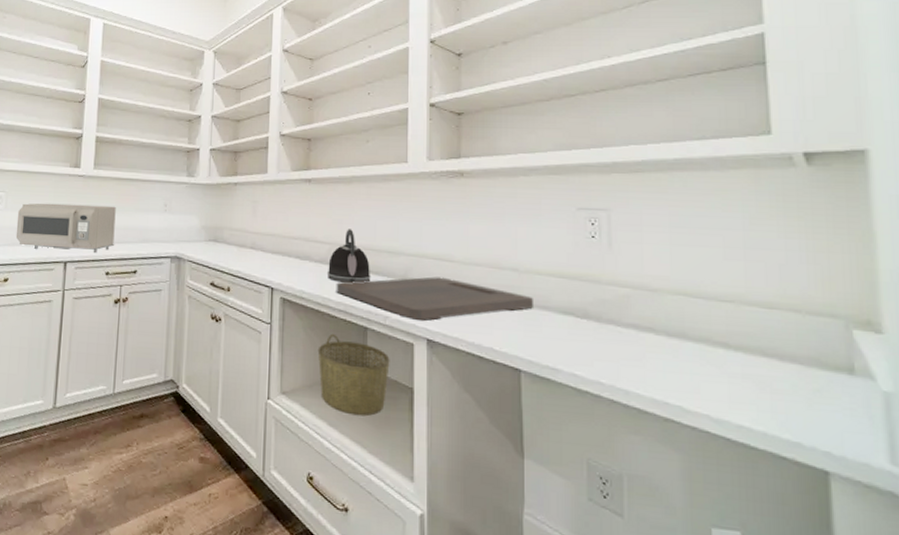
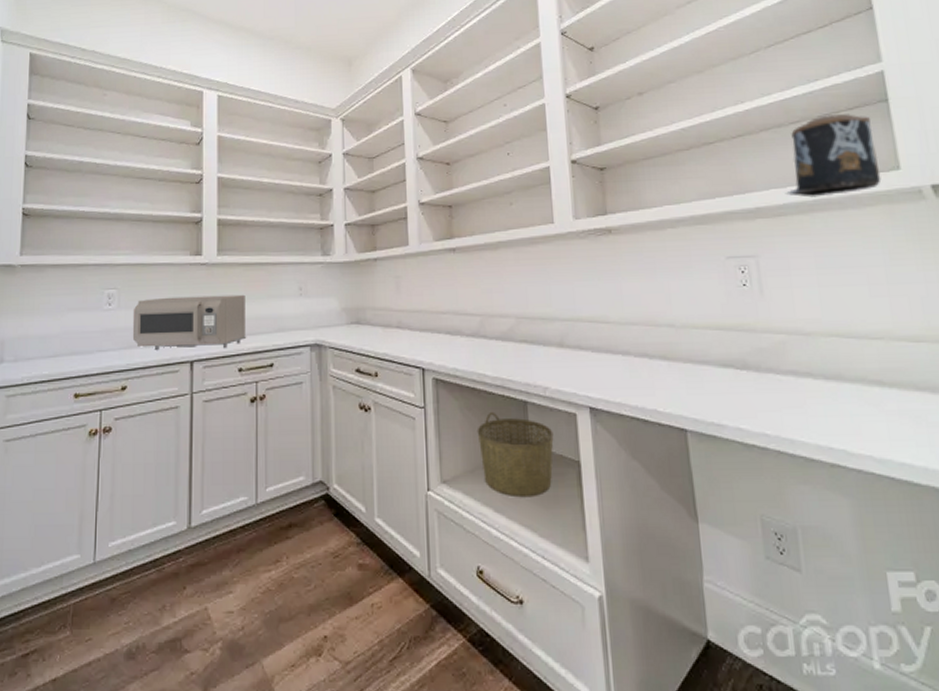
kettle: present [326,229,371,284] -> none [480,298,527,357]
cutting board: present [336,276,533,321] -> none [490,340,693,389]
canister: none [644,75,749,156] -> present [785,114,882,198]

